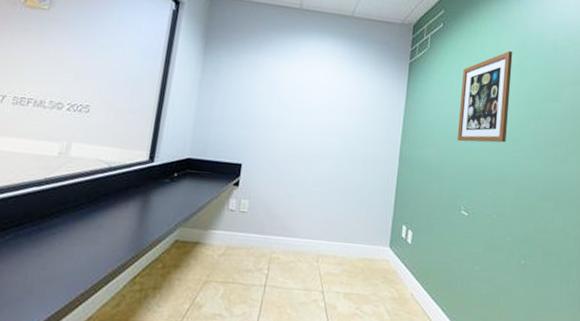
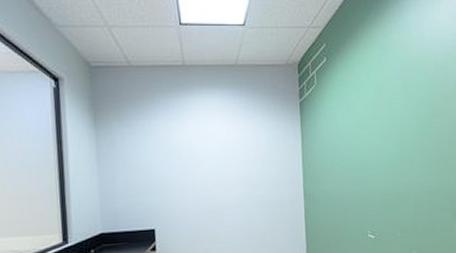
wall art: present [456,50,513,143] -> none [352,74,401,171]

